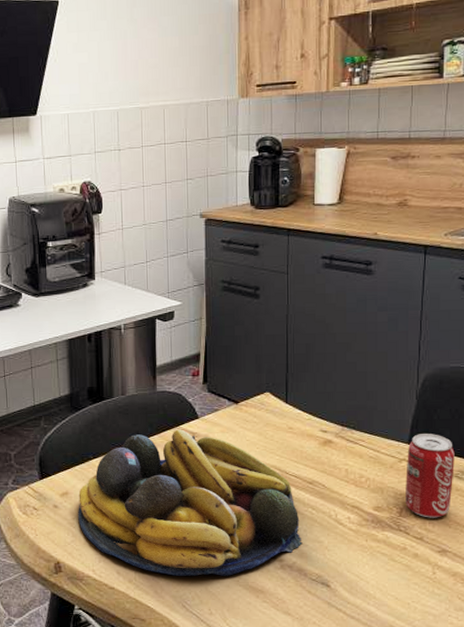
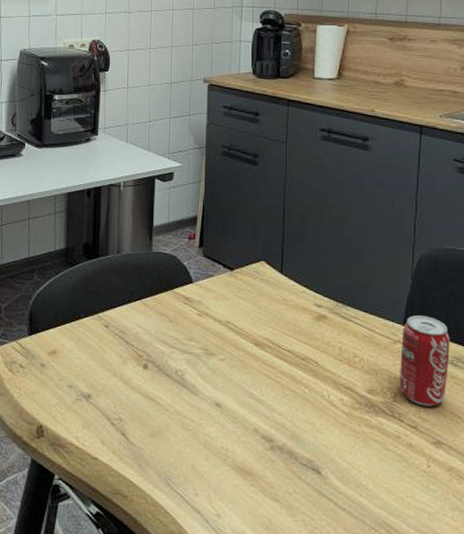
fruit bowl: present [78,429,302,576] -> none [65,293,294,454]

